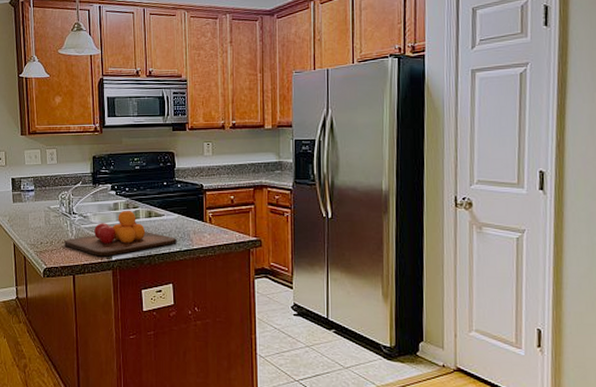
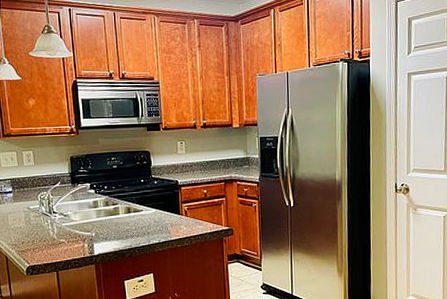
chopping board: present [64,211,177,257] -> none [46,208,156,252]

